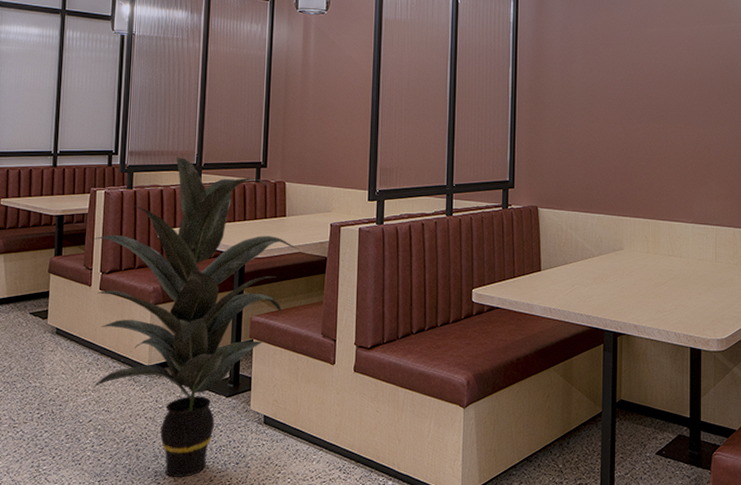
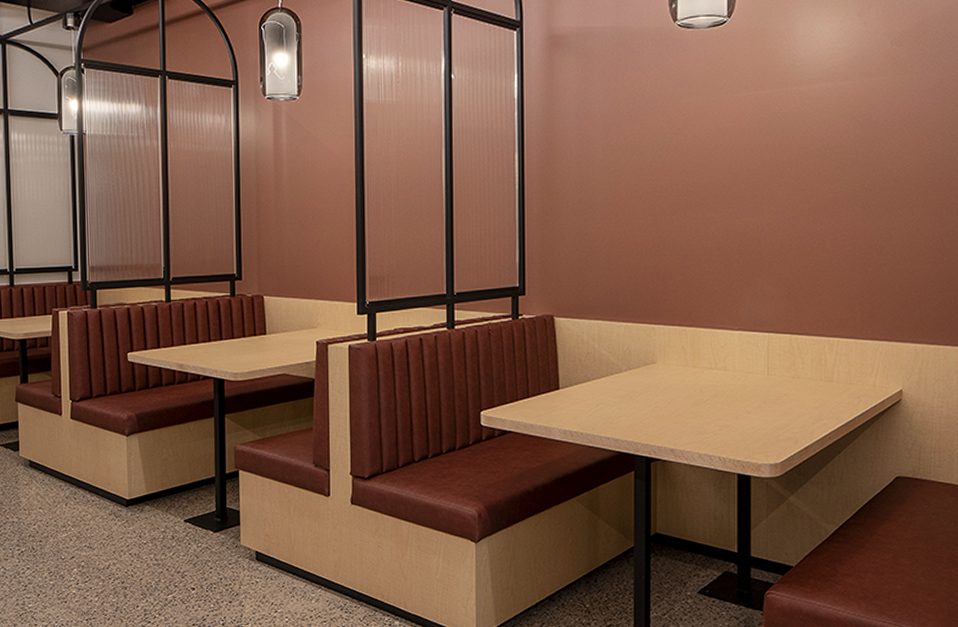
indoor plant: present [92,157,299,477] -> none [58,271,283,616]

